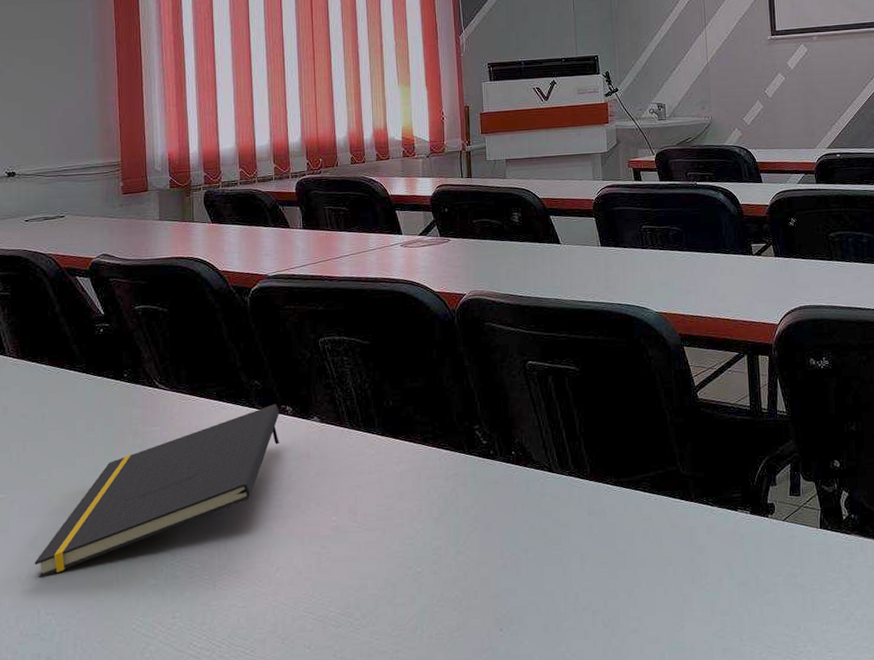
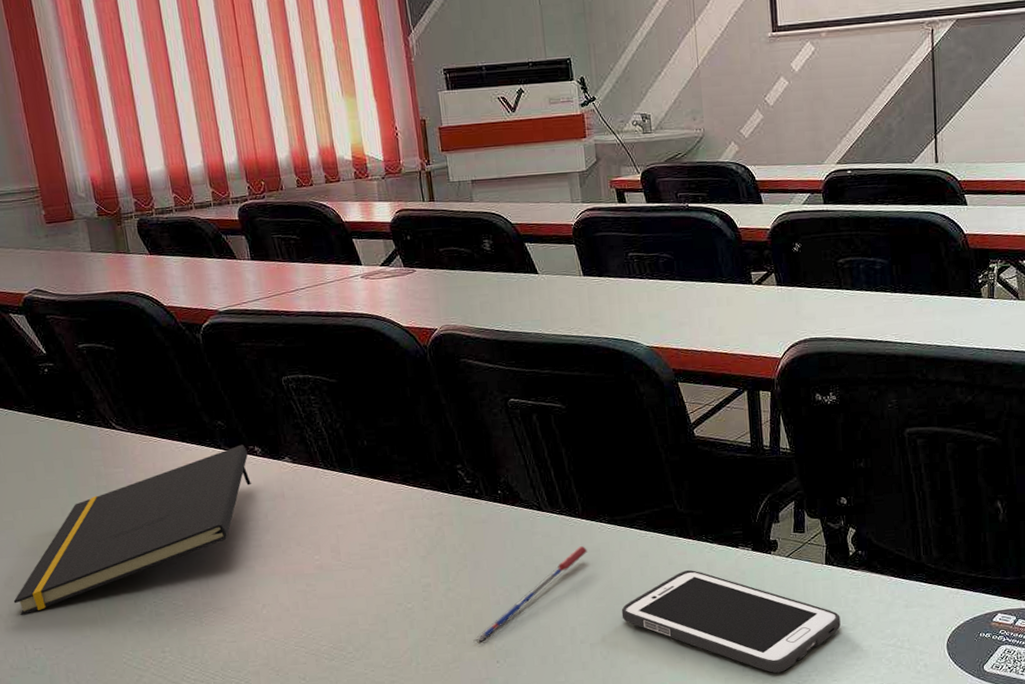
pen: none [478,508,594,610] -> present [473,546,587,643]
cell phone: none [624,533,835,643] -> present [621,570,841,673]

